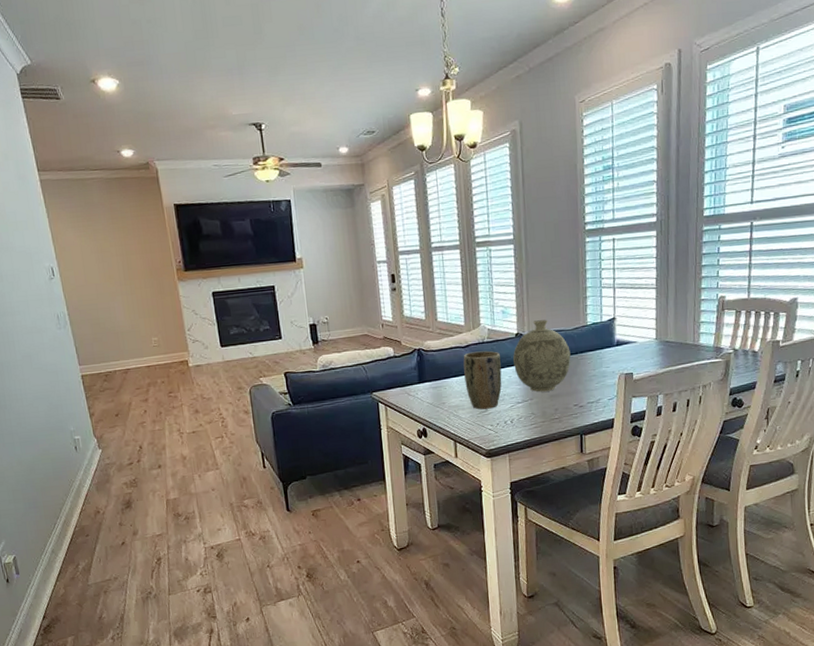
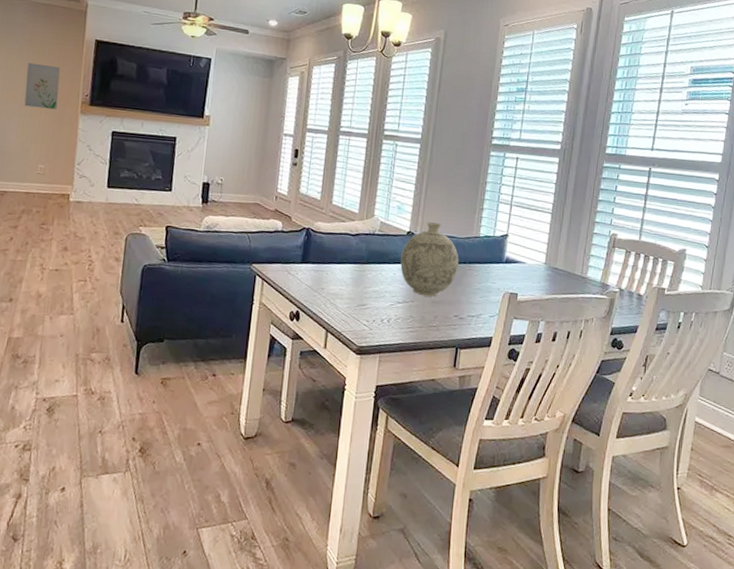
wall art: none [115,239,155,285] -> present [24,62,61,110]
plant pot: present [463,350,502,410] -> none [348,241,388,304]

